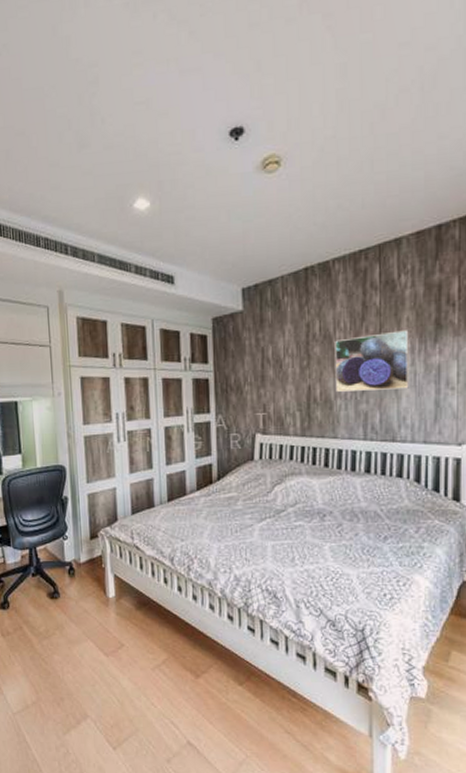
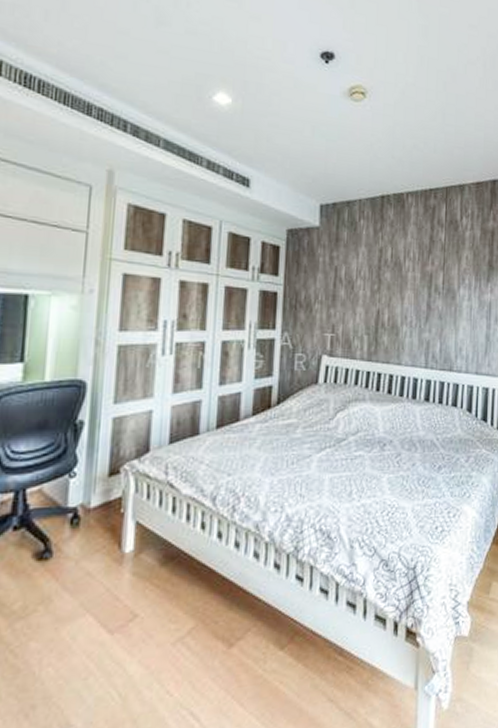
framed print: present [335,330,409,392] -> none [402,267,467,322]

